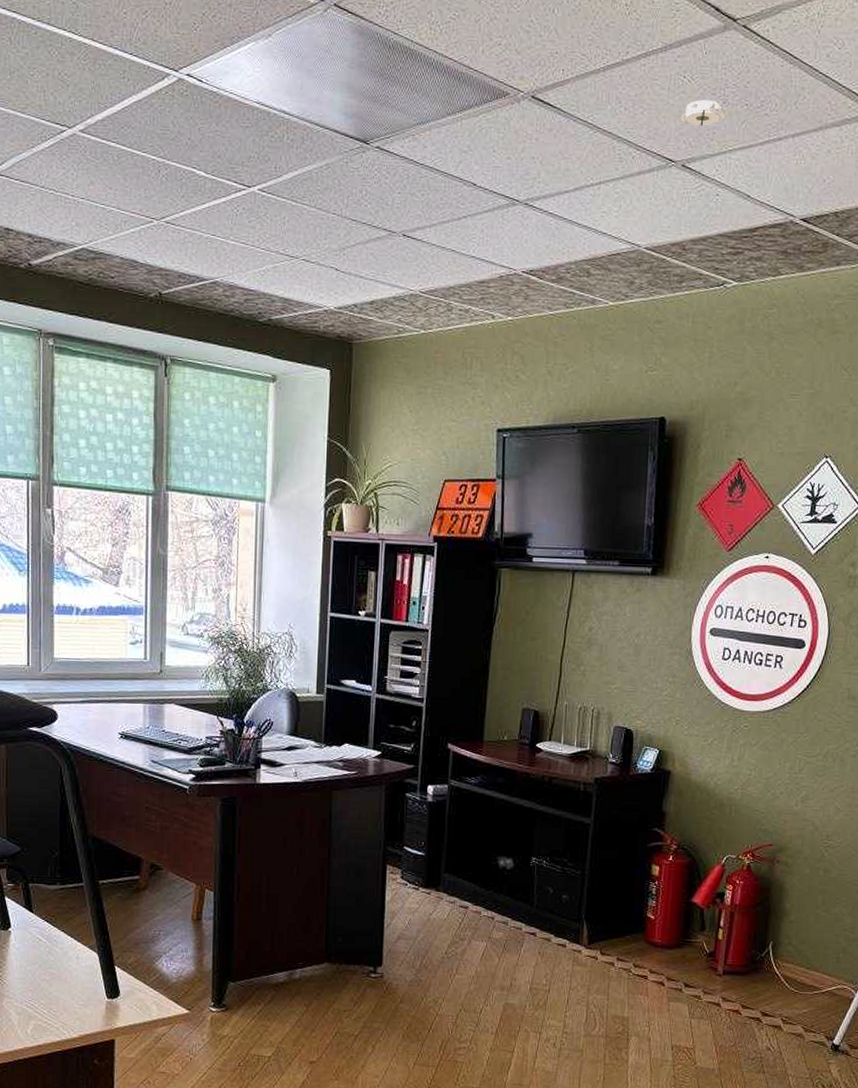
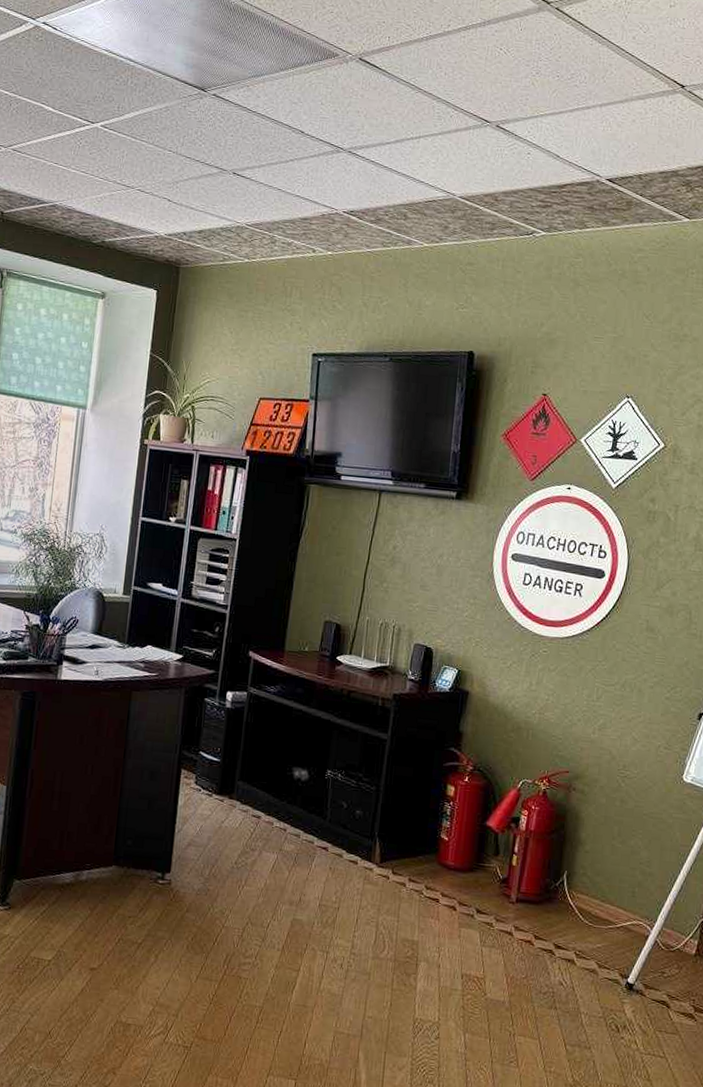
smoke detector: present [678,99,725,126] -> none [494,69,537,93]

